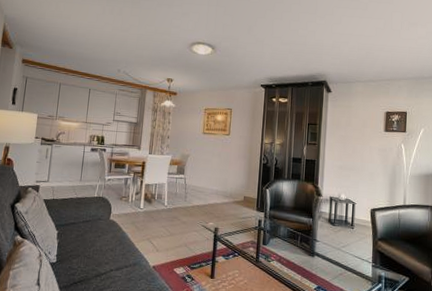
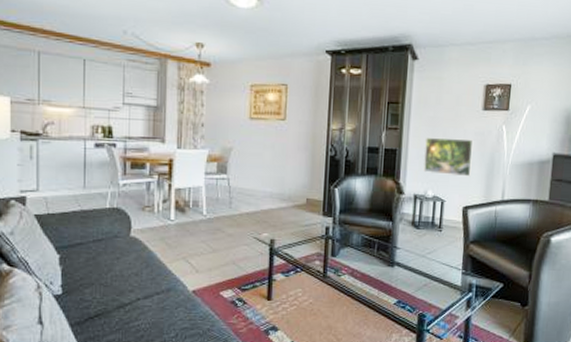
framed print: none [337,151,378,185] -> present [423,137,474,177]

